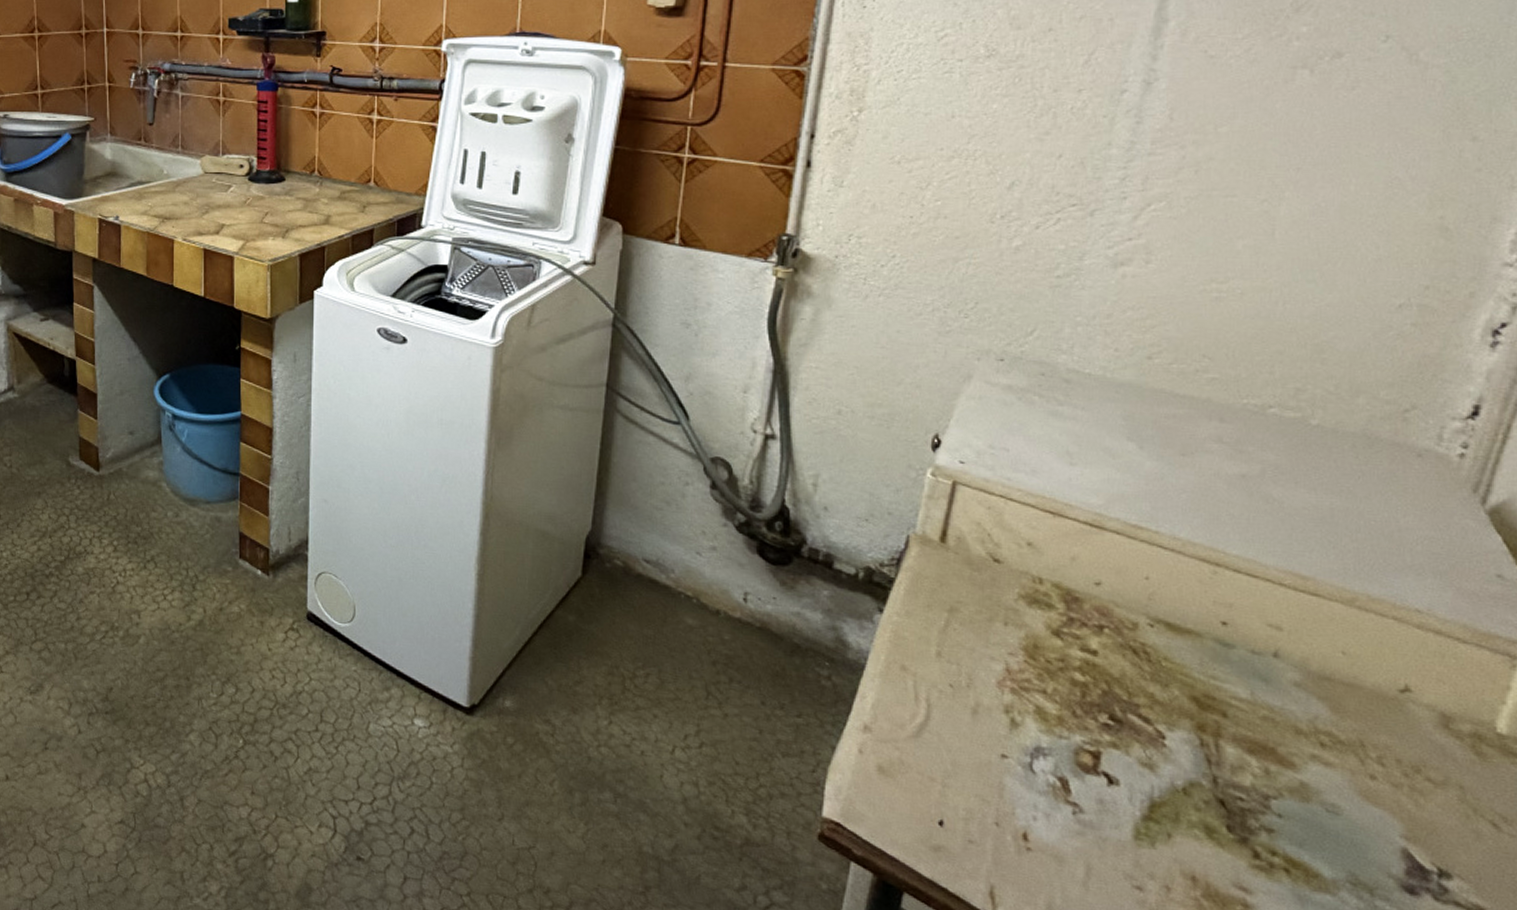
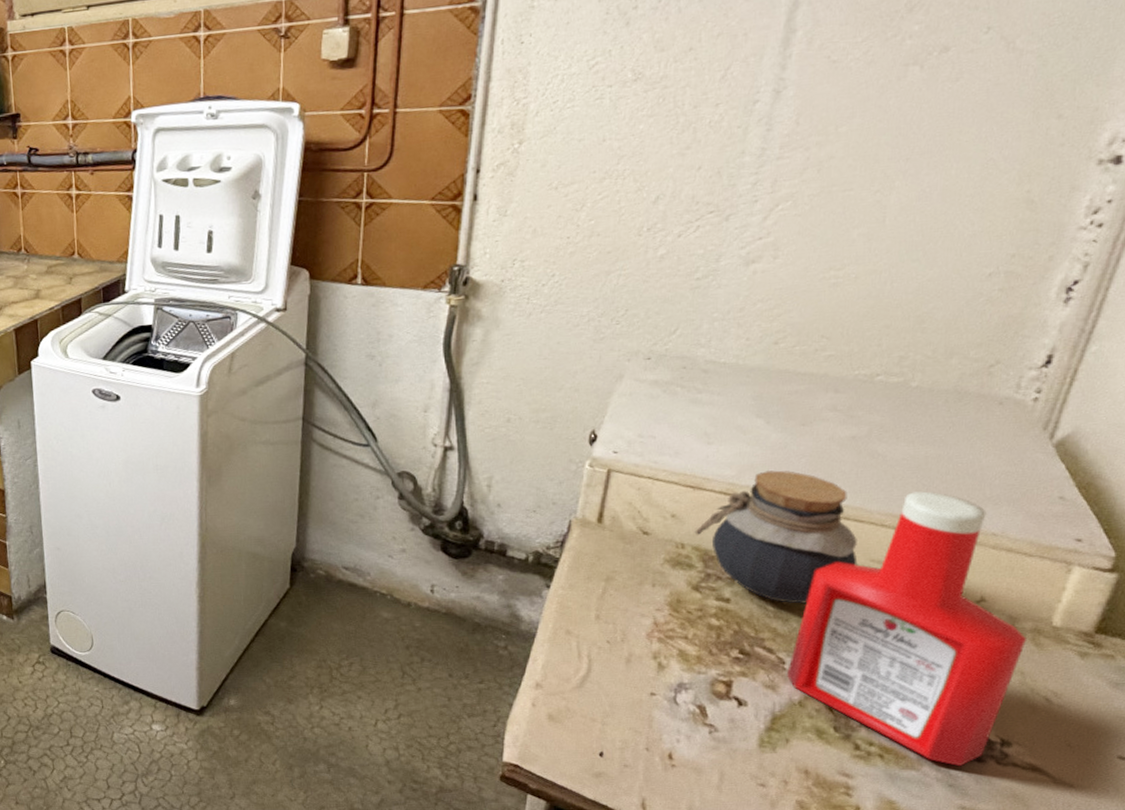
jar: none [1055,504,1252,668] -> present [694,470,858,604]
ketchup bottle: none [1168,548,1466,896] -> present [787,491,1028,766]

